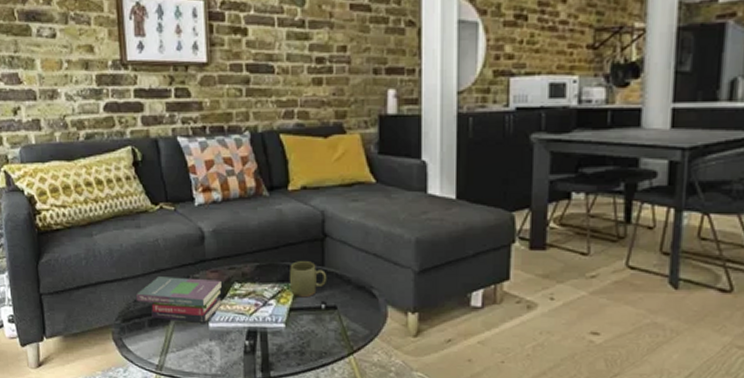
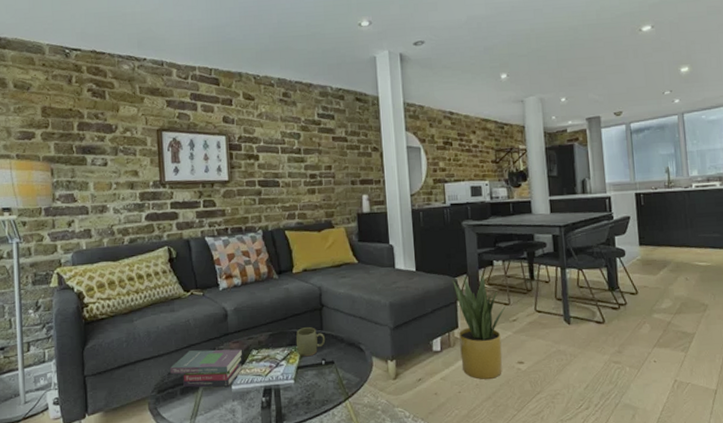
planter: none [508,209,585,350] -> present [453,274,507,379]

